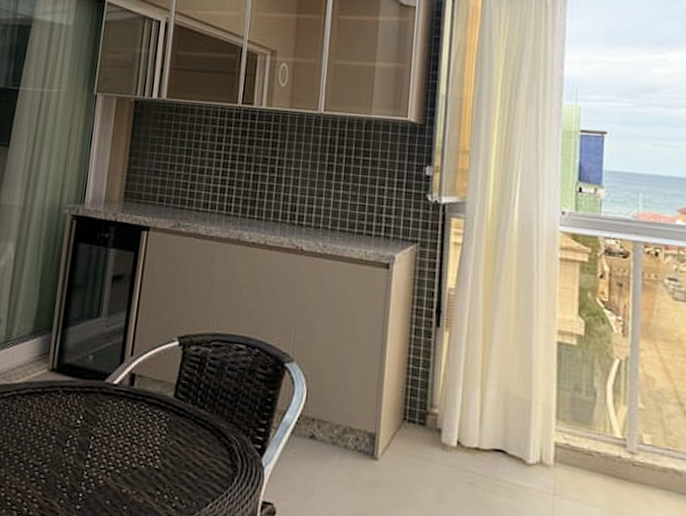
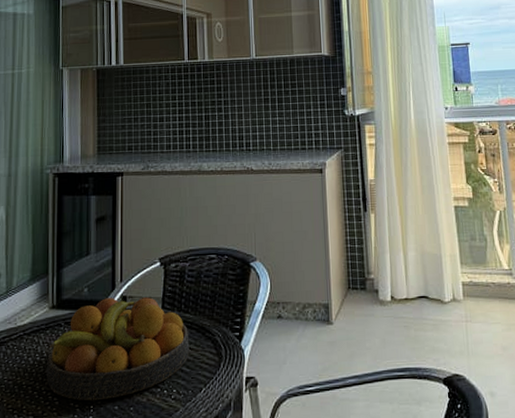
fruit bowl: none [35,371,202,491] -> present [47,297,190,401]

